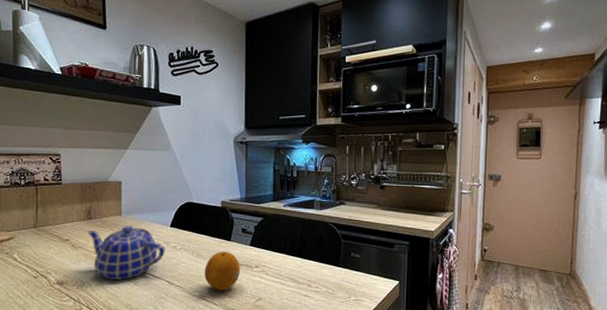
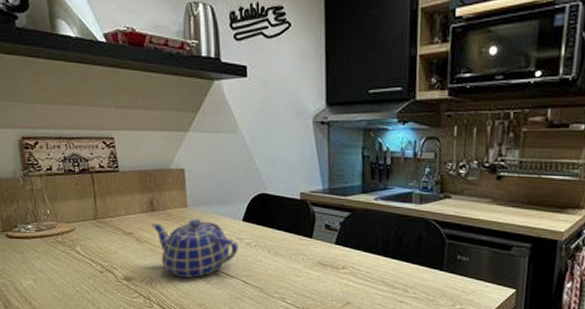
fruit: present [204,252,240,291] -> none [284,250,324,293]

